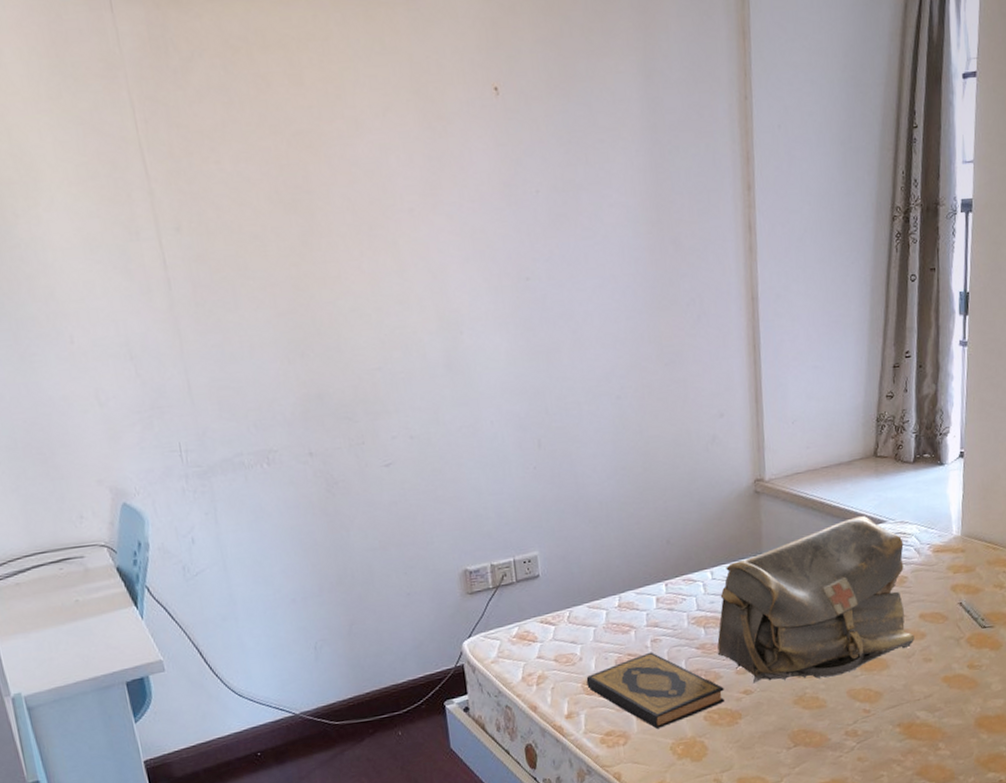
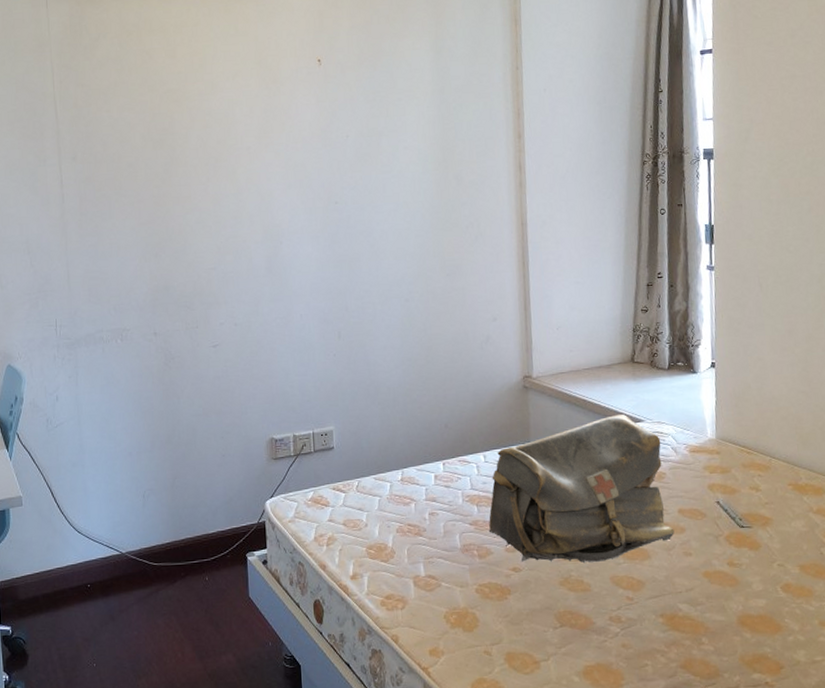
hardback book: present [586,652,724,729] -> none [370,524,495,597]

